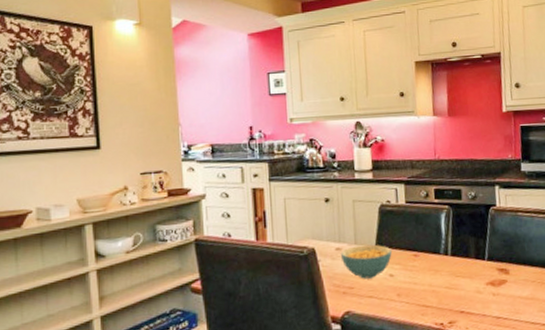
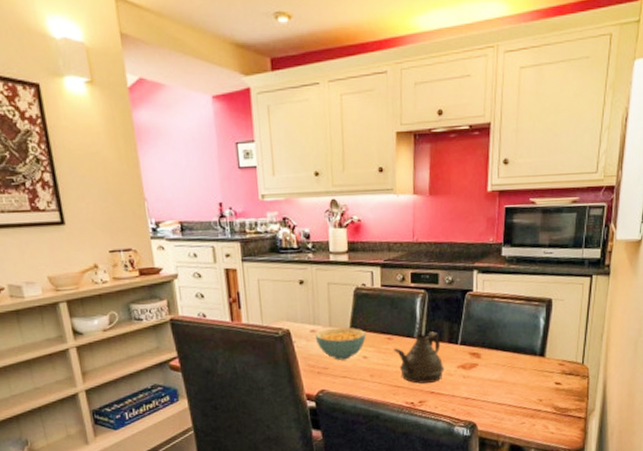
teapot: none [420,247,473,303] -> present [394,331,444,384]

